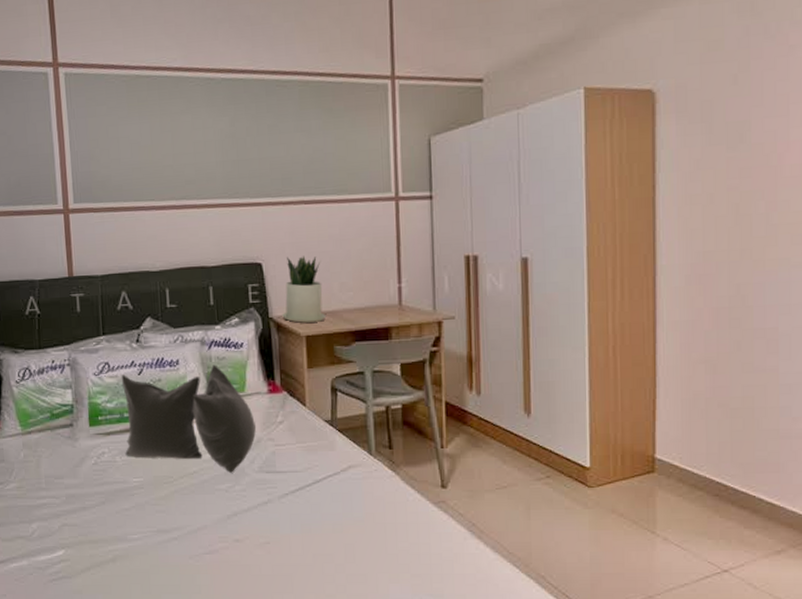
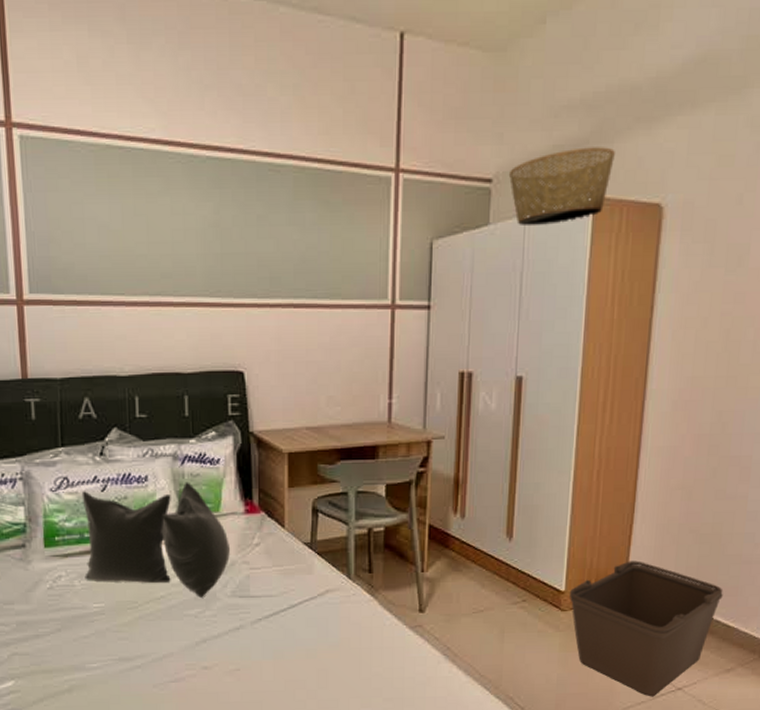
planter: present [282,256,326,323] -> none [263,365,310,439]
basket: none [498,42,601,119] -> present [508,147,615,227]
bicycle basket: none [596,436,763,579] -> present [570,560,723,697]

